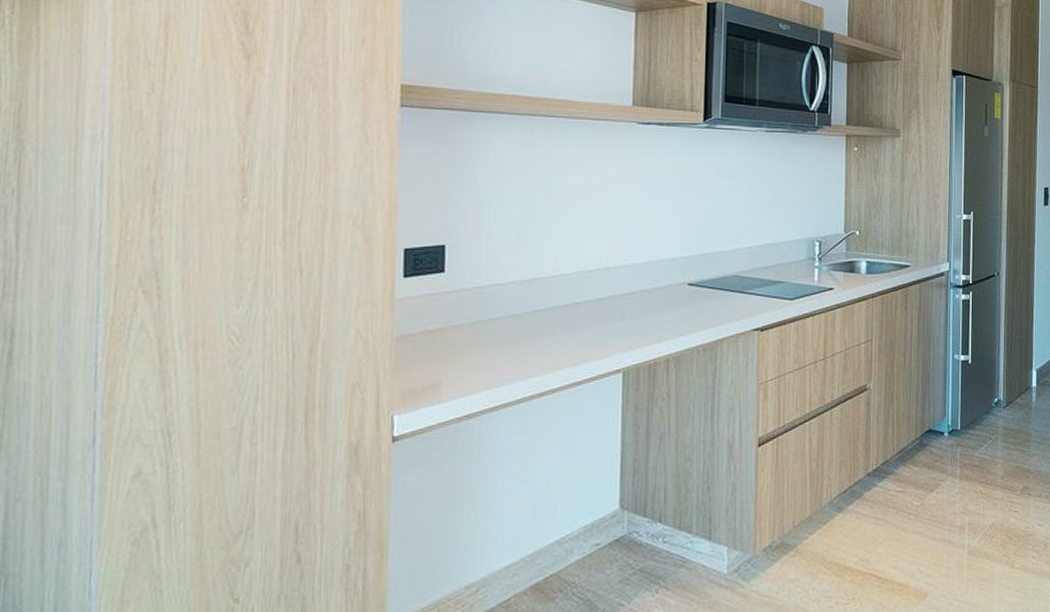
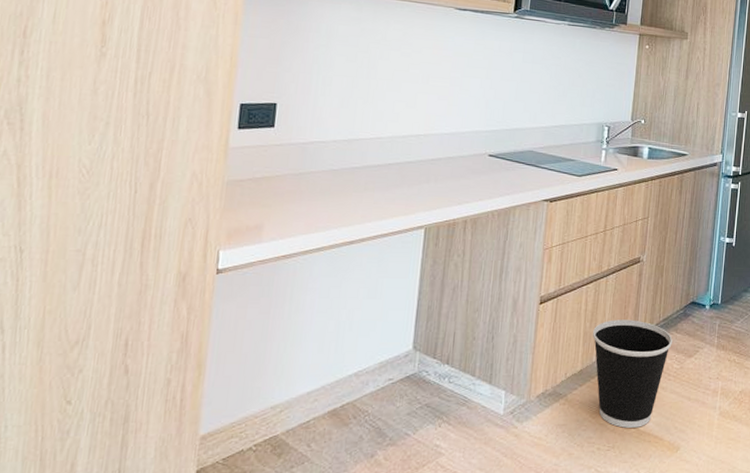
wastebasket: none [821,455,910,577] -> present [593,319,672,428]

